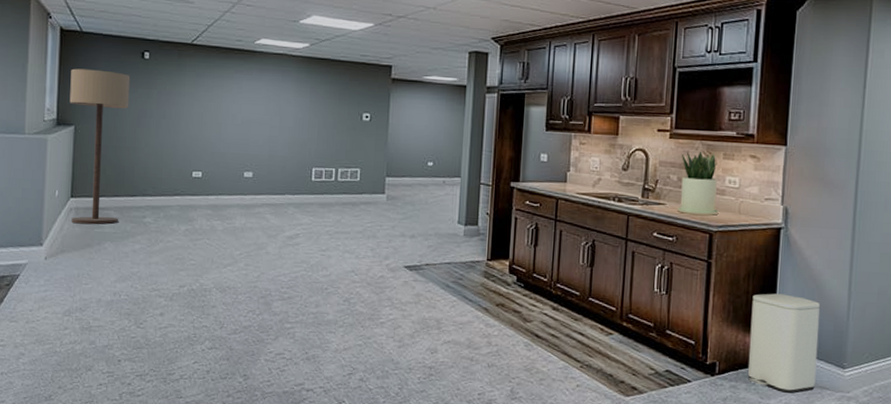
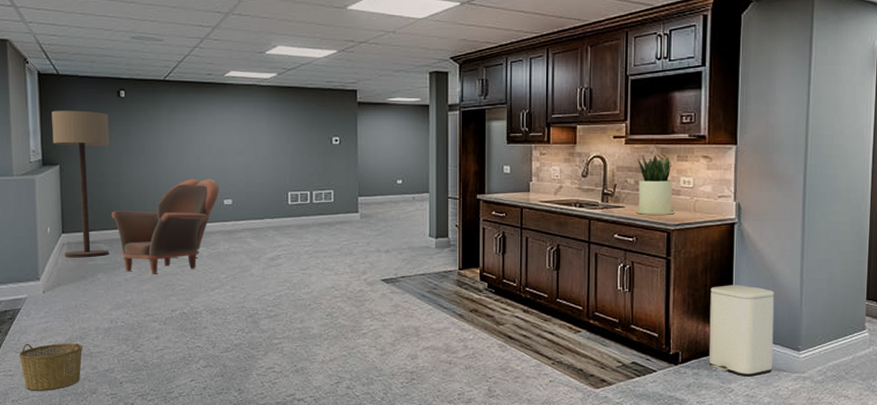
basket: none [13,312,82,365] -> present [19,342,83,391]
armchair: none [124,148,241,247] -> present [111,178,219,274]

